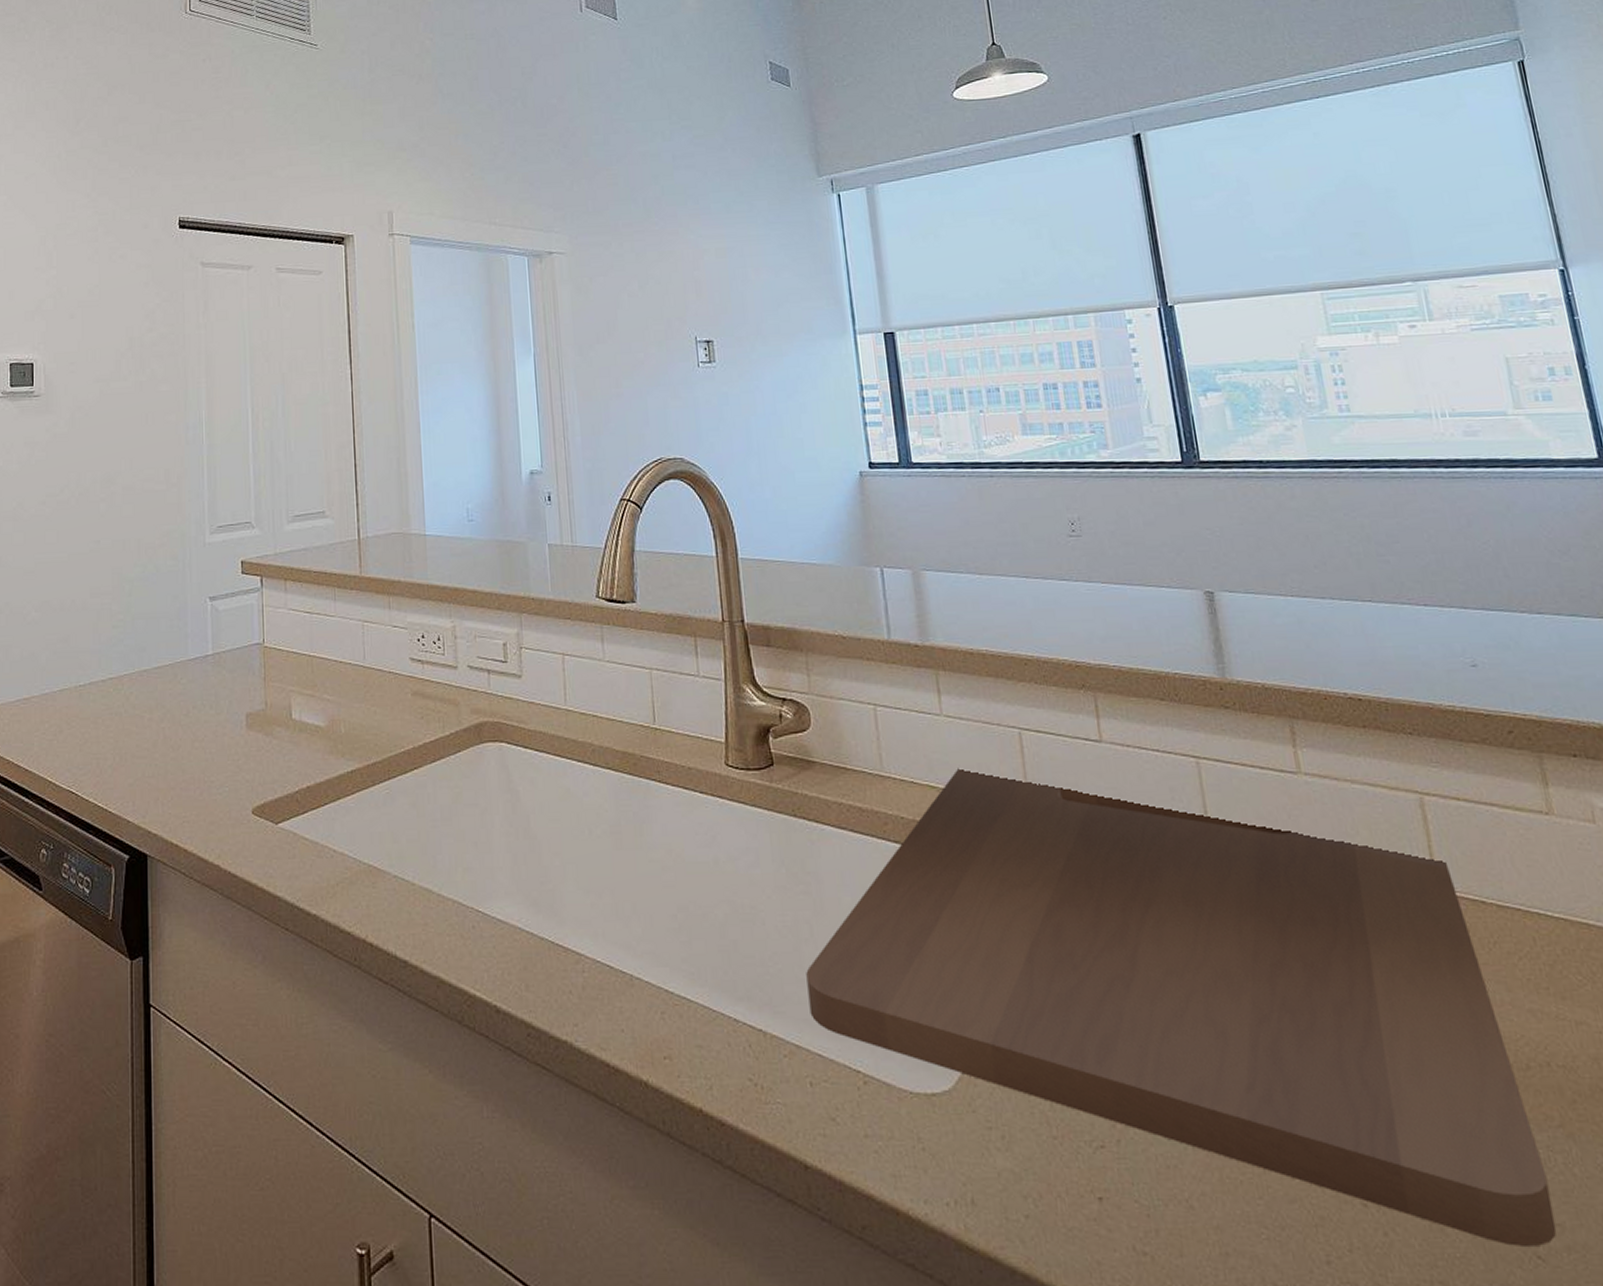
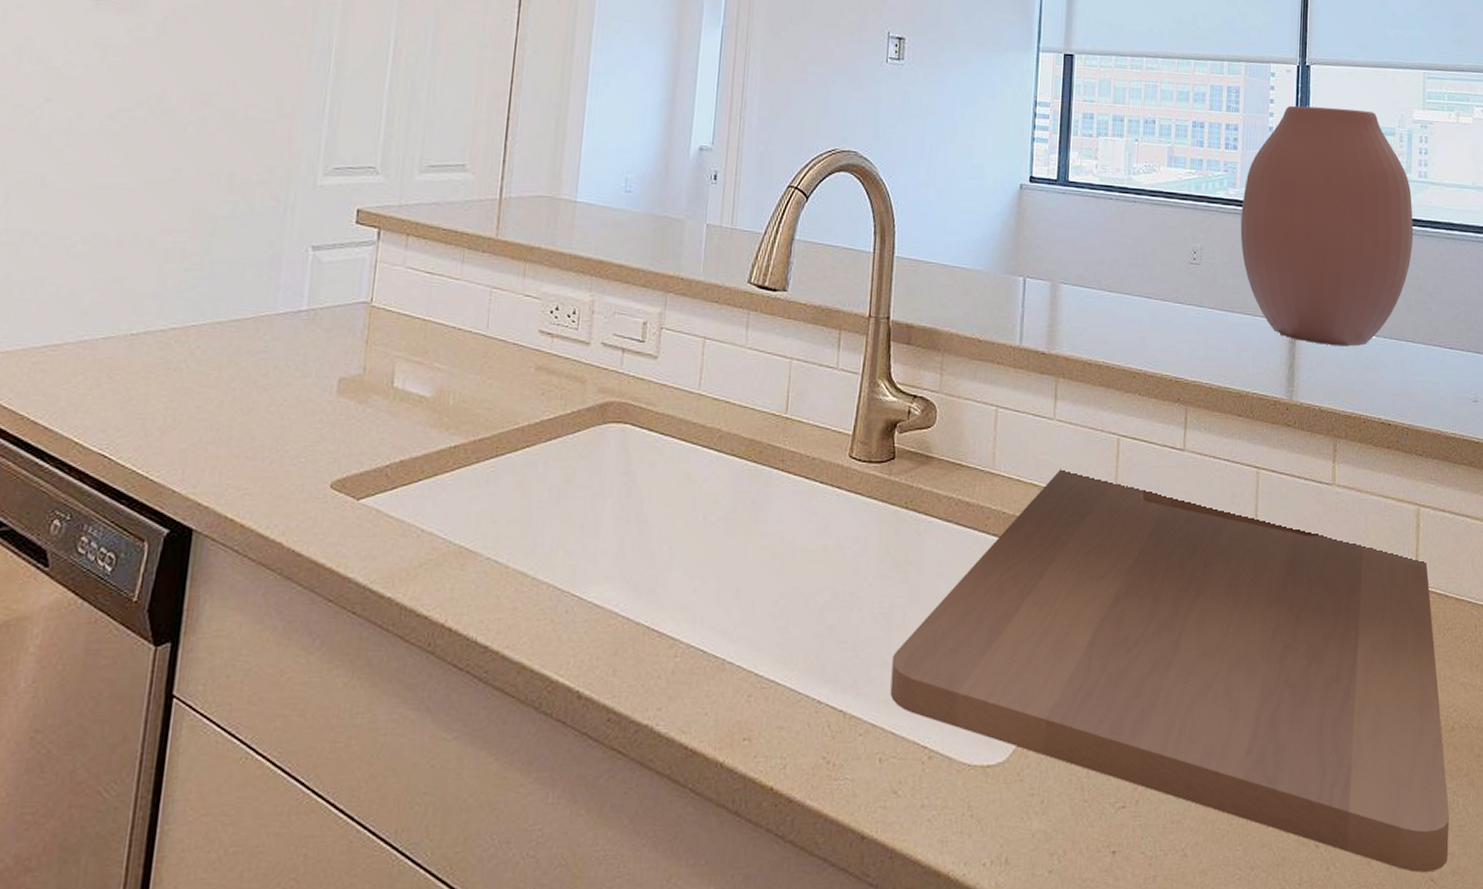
vase: none [1118,346,1349,613] -> present [1240,105,1414,347]

